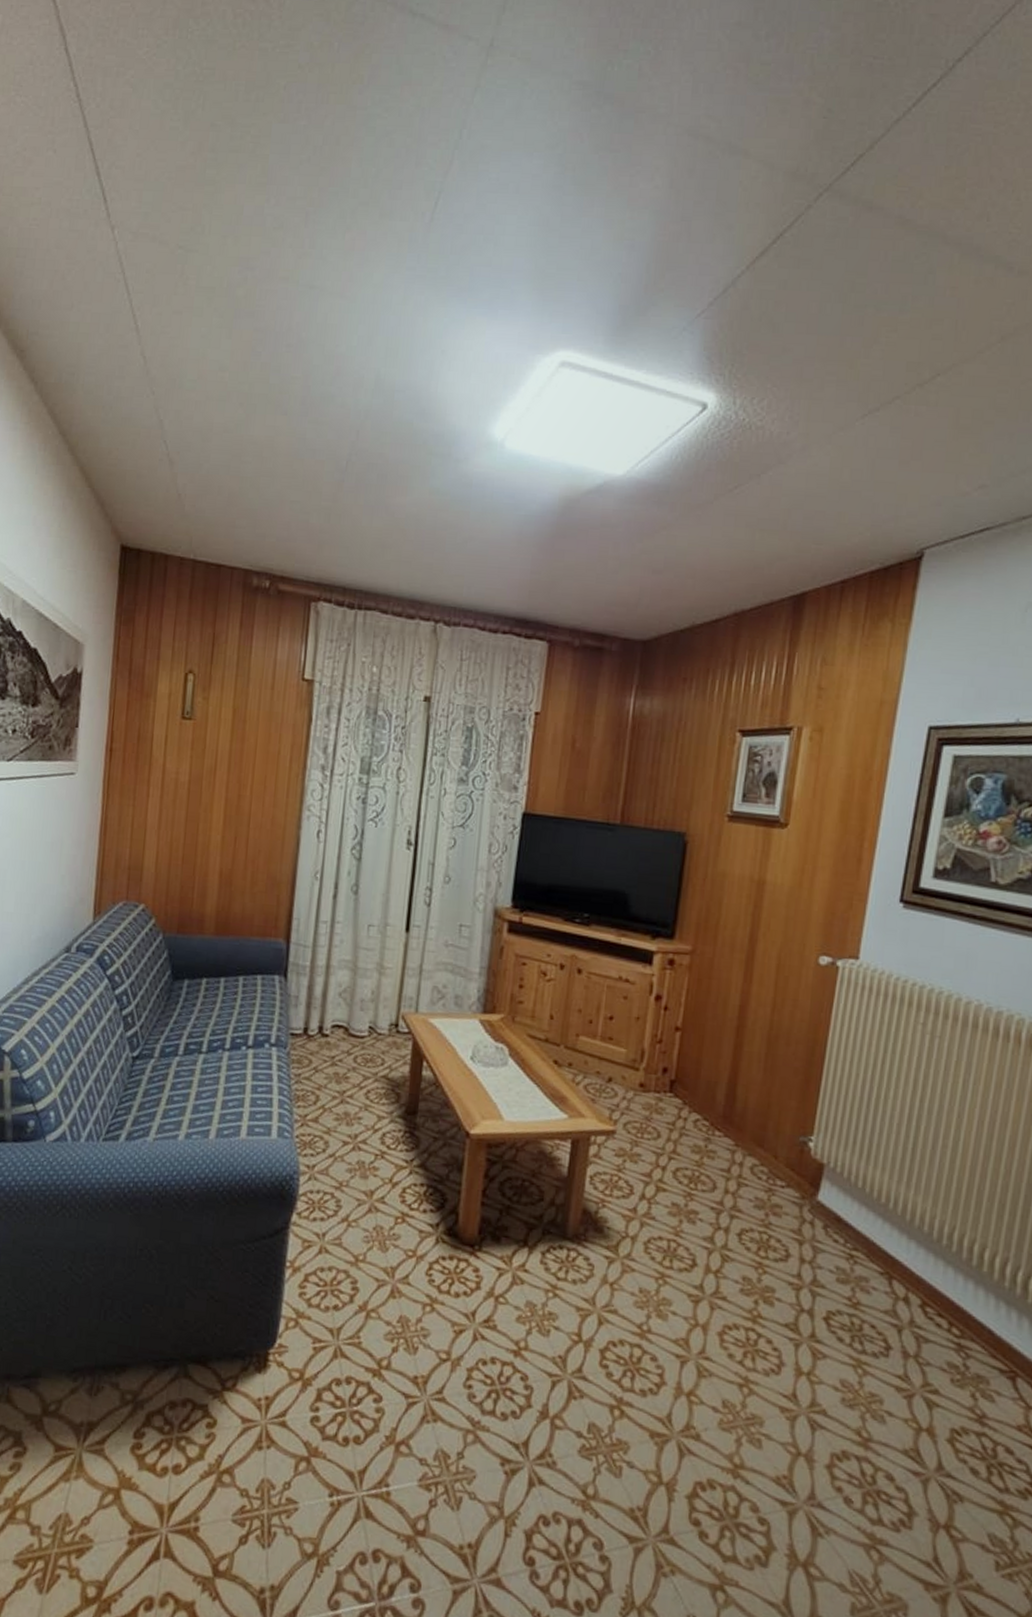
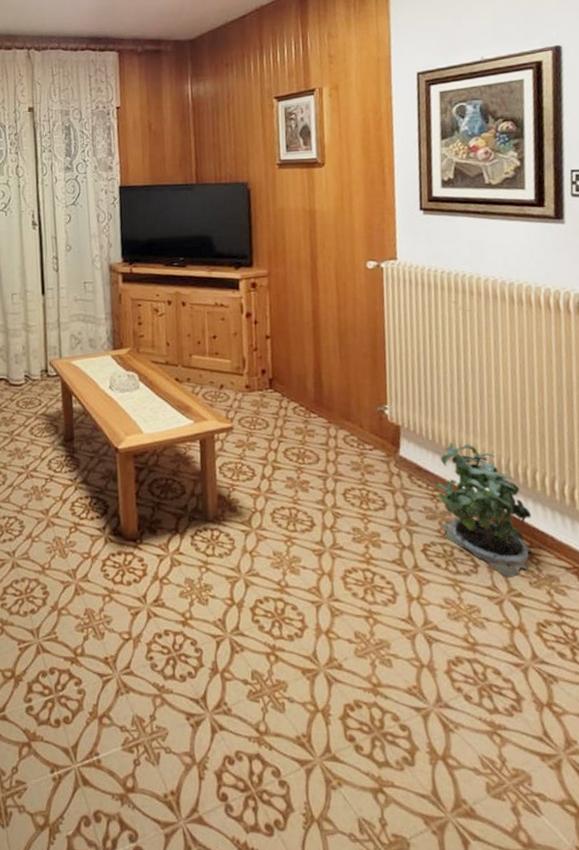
potted plant: none [854,1195,970,1370] -> present [435,442,533,579]

